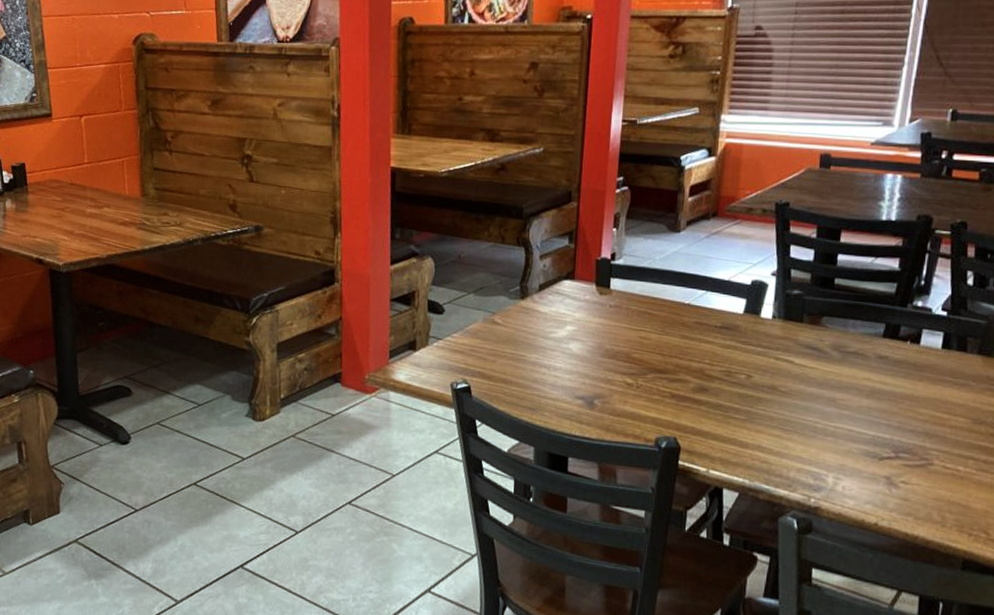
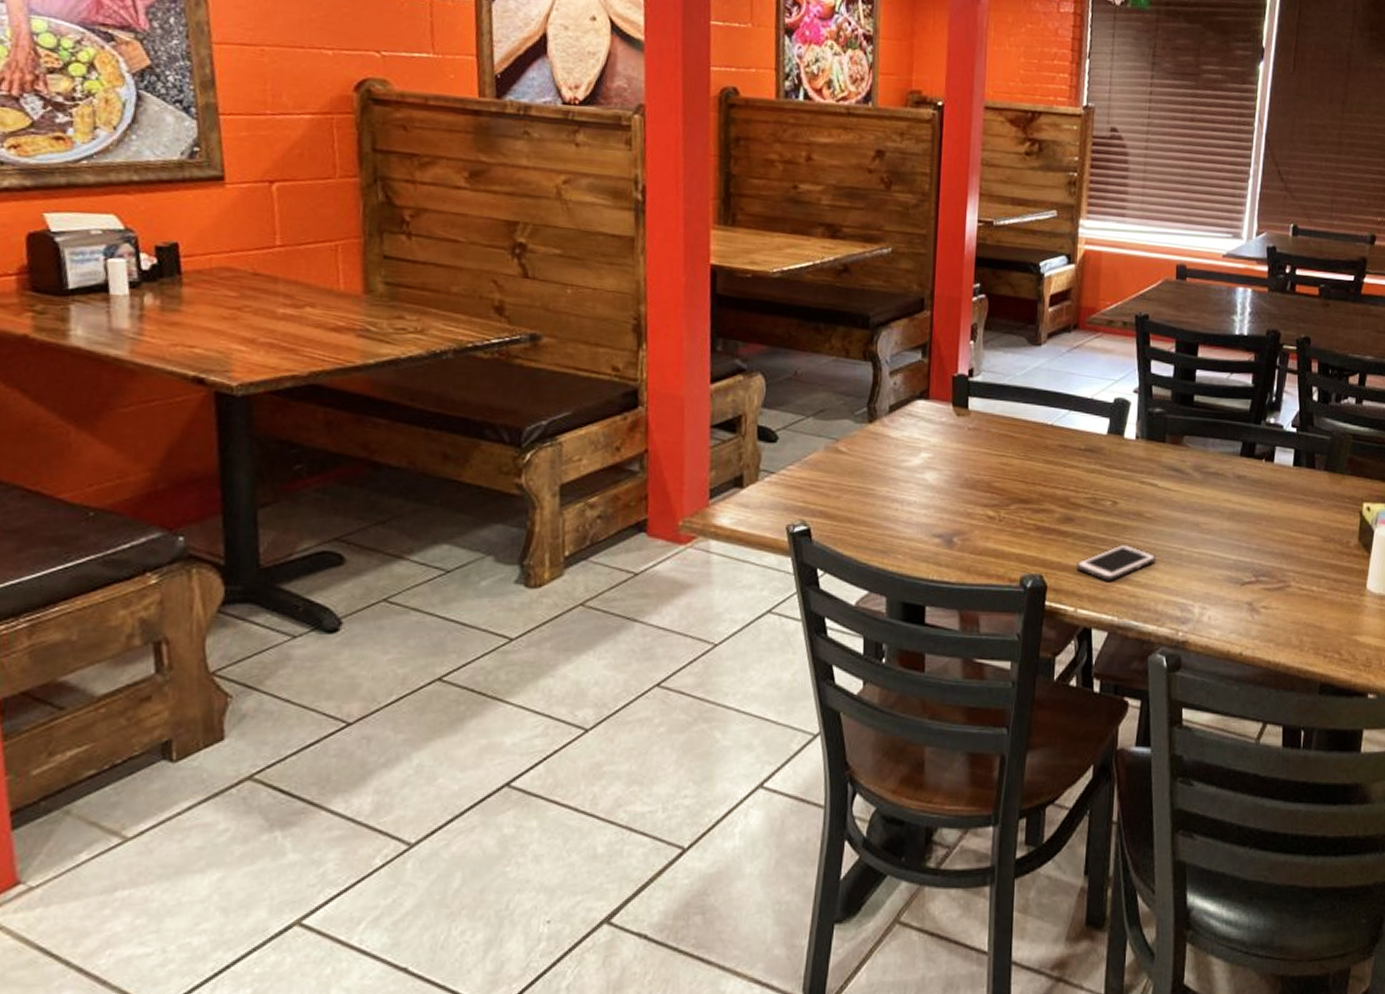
cell phone: none [710,414,790,447] -> present [1077,544,1156,581]

